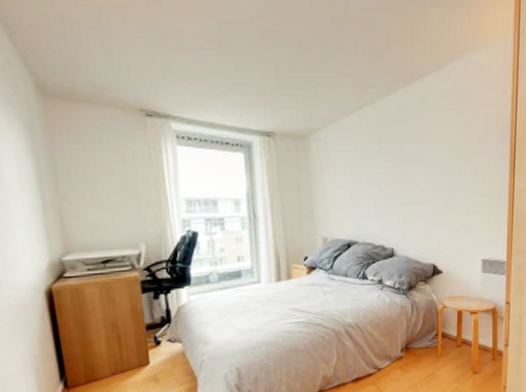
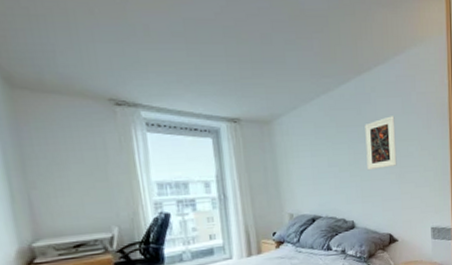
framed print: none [411,131,447,193] -> present [365,116,397,171]

